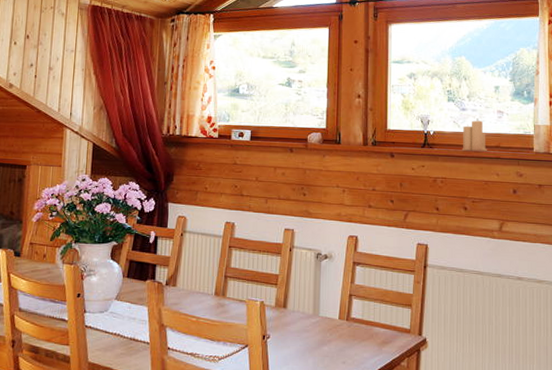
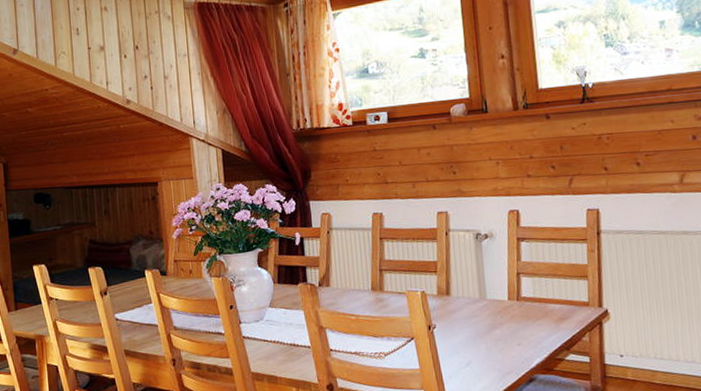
candle: present [462,118,487,152] -> none [626,61,657,102]

